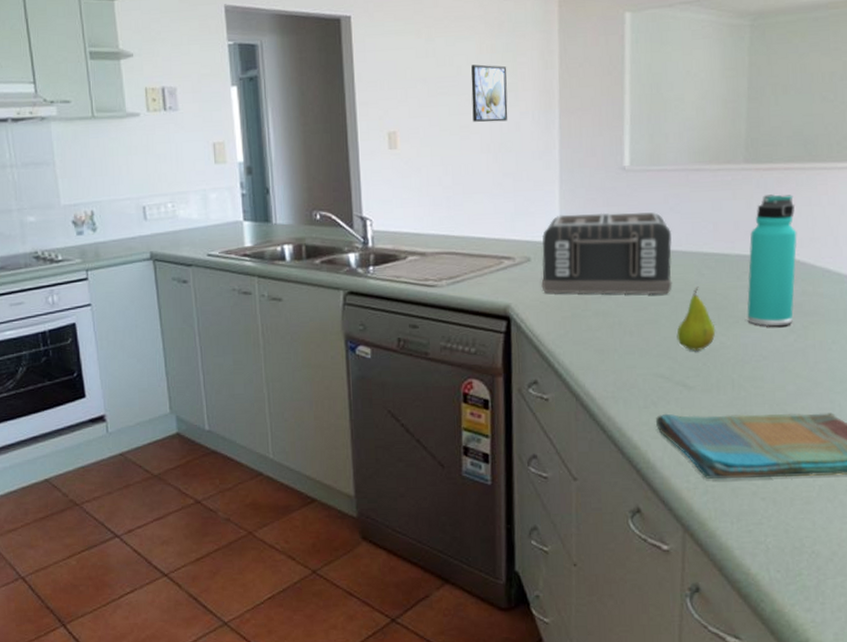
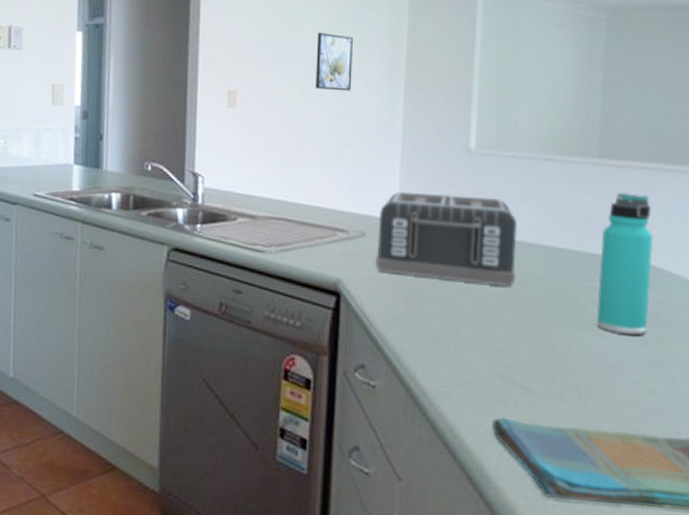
fruit: present [676,286,716,351] -> none [518,282,562,352]

